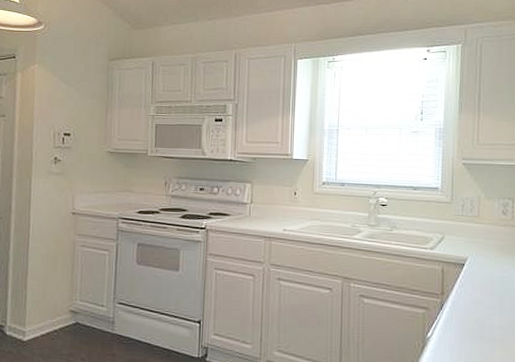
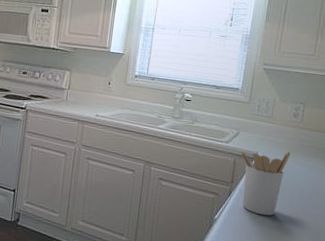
utensil holder: none [447,253,504,330] -> present [240,151,291,216]

